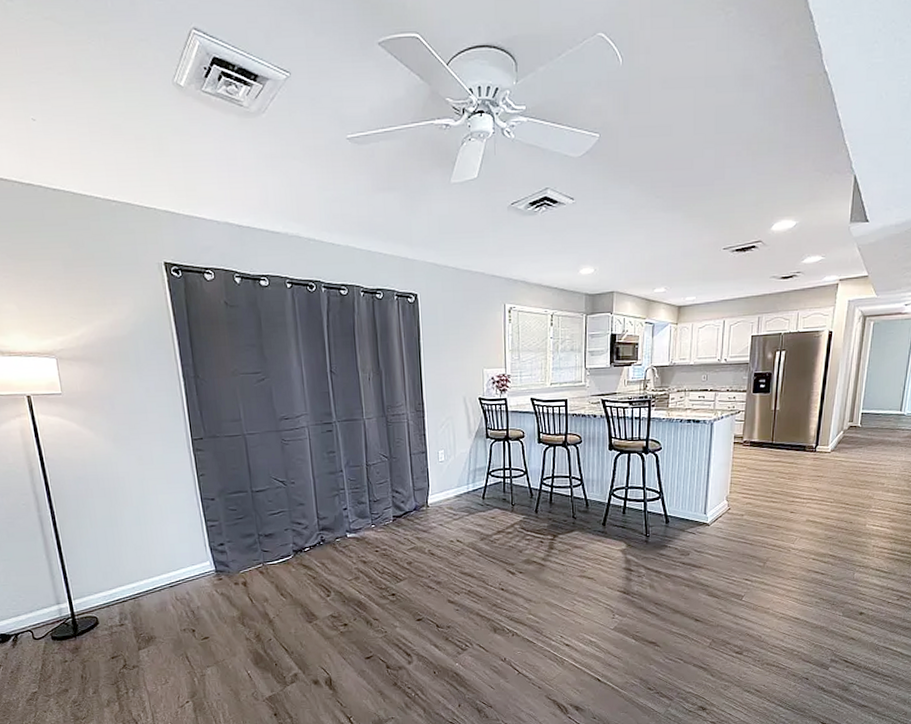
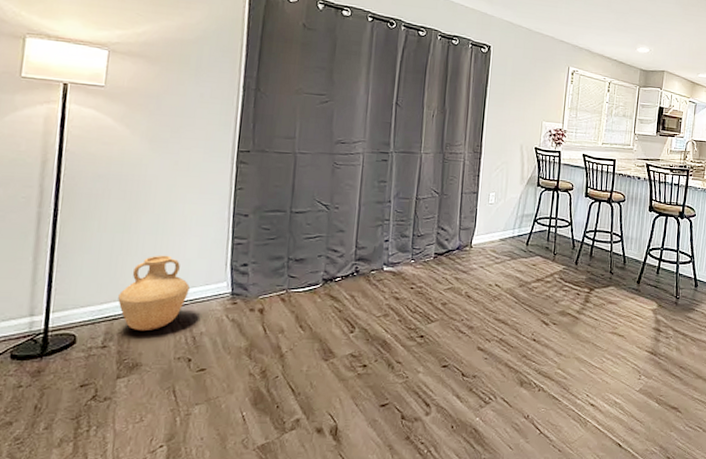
vase: none [122,542,180,610] -> present [118,255,190,332]

